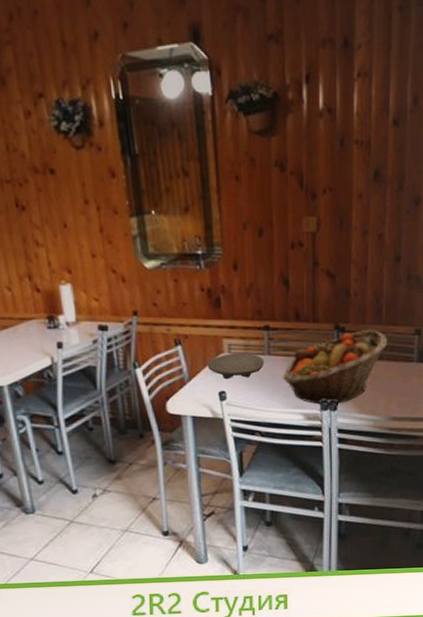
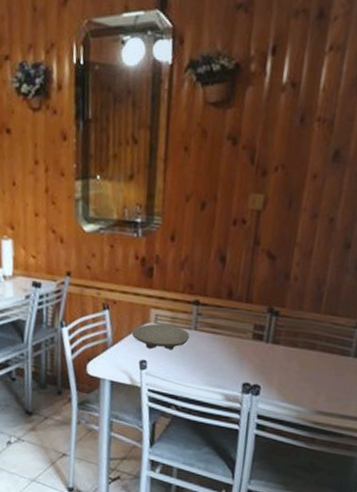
fruit basket: present [283,330,388,405] -> none [206,316,325,389]

